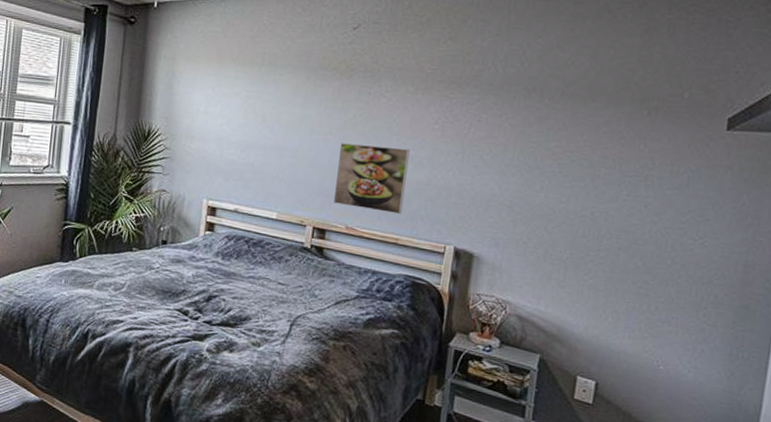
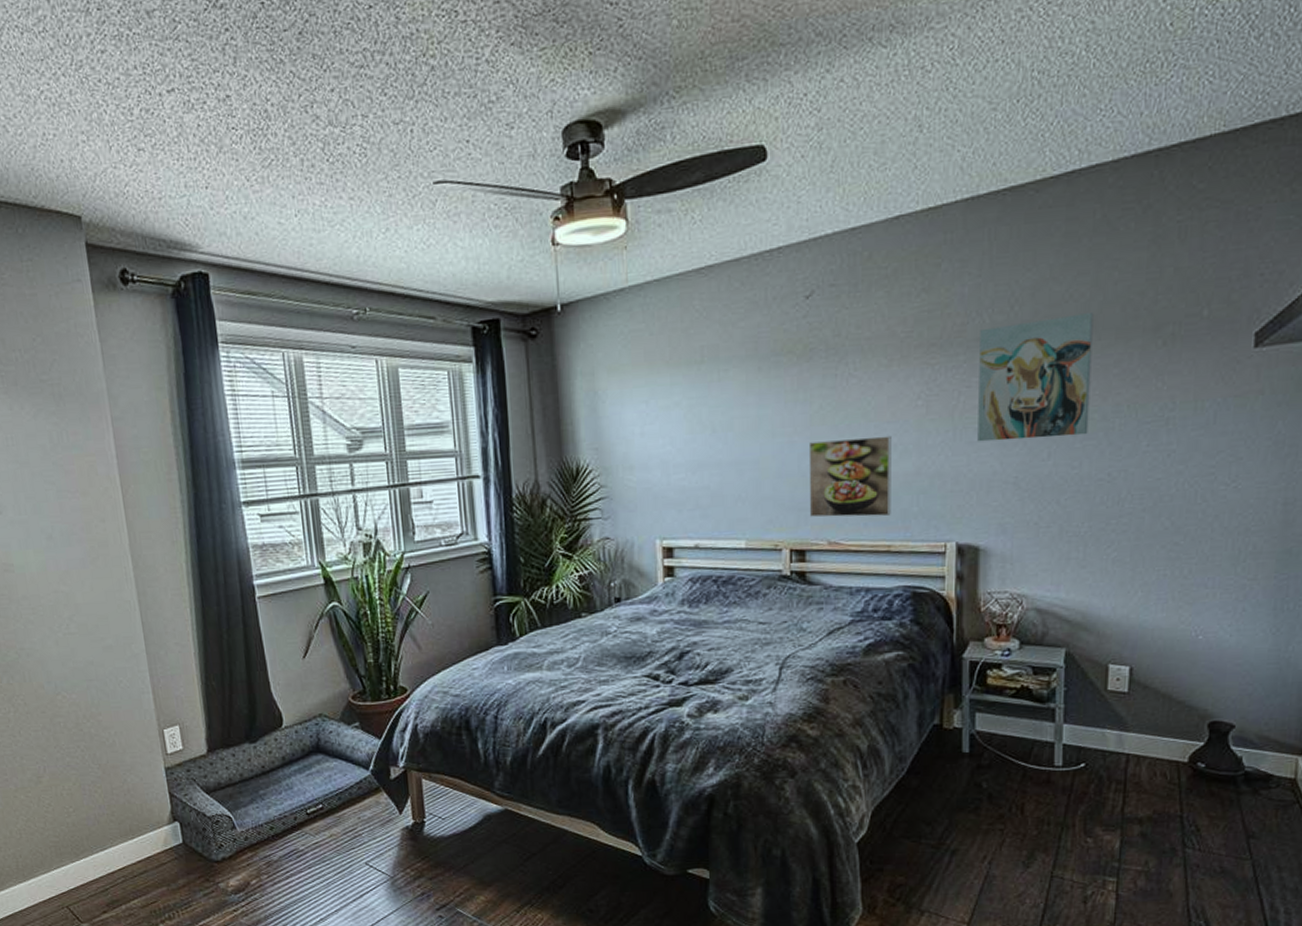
wall art: none [482,77,591,177] -> present [977,313,1094,442]

